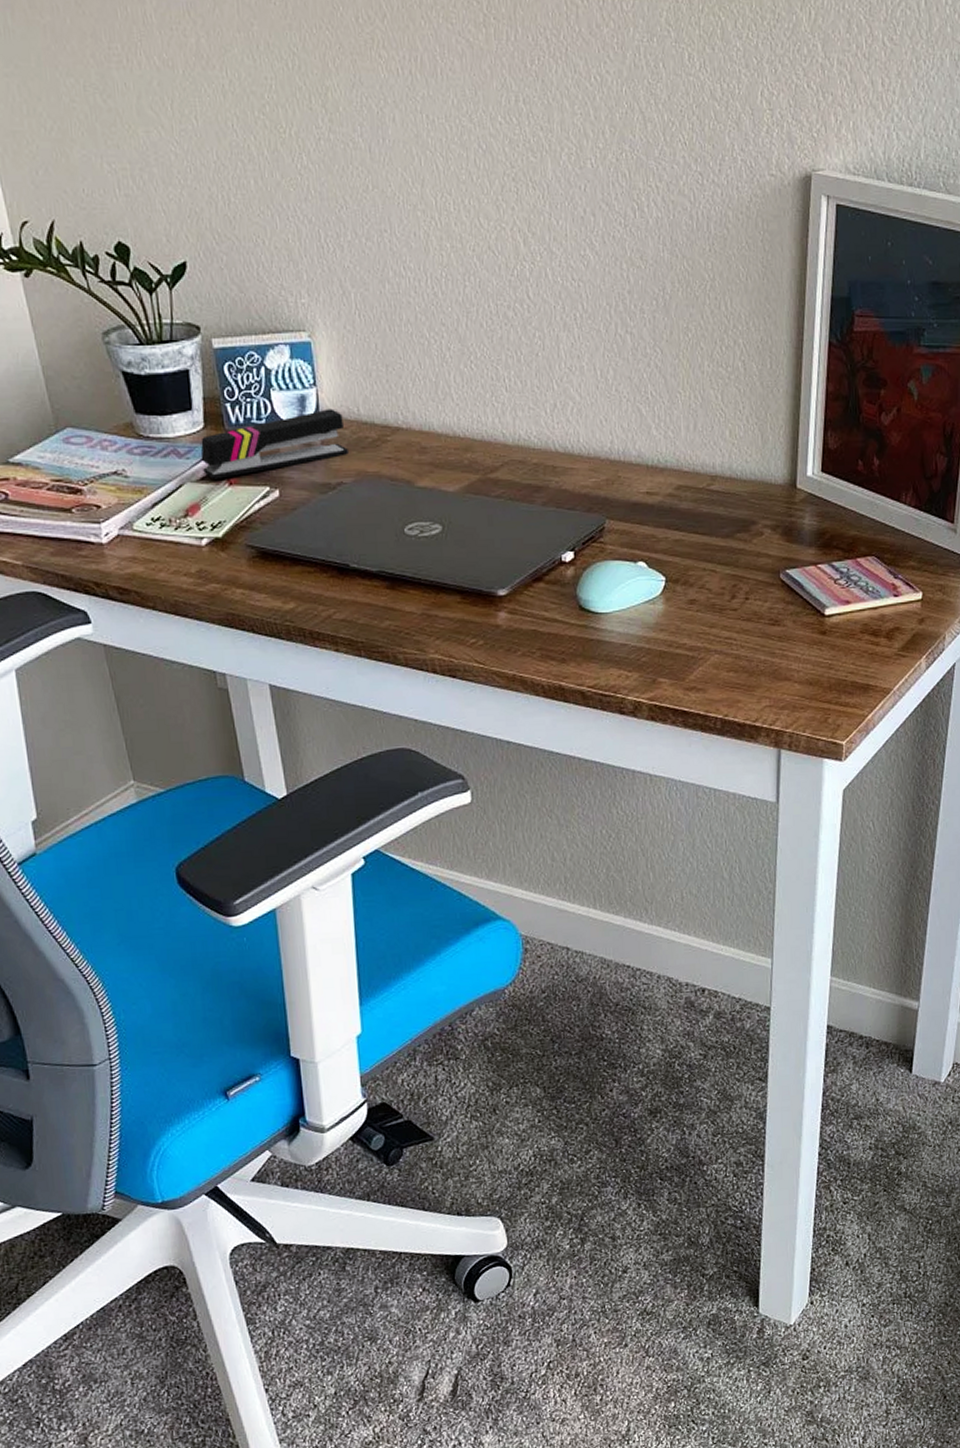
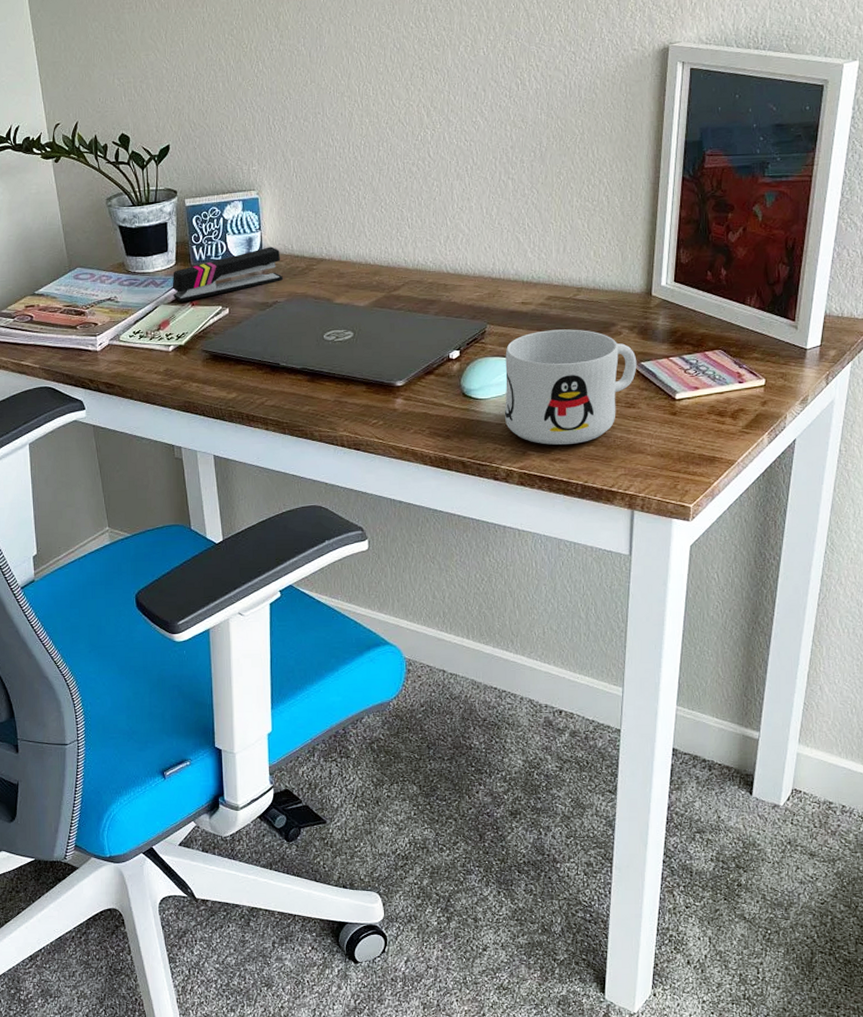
mug: none [628,527,781,671] -> present [504,329,637,445]

